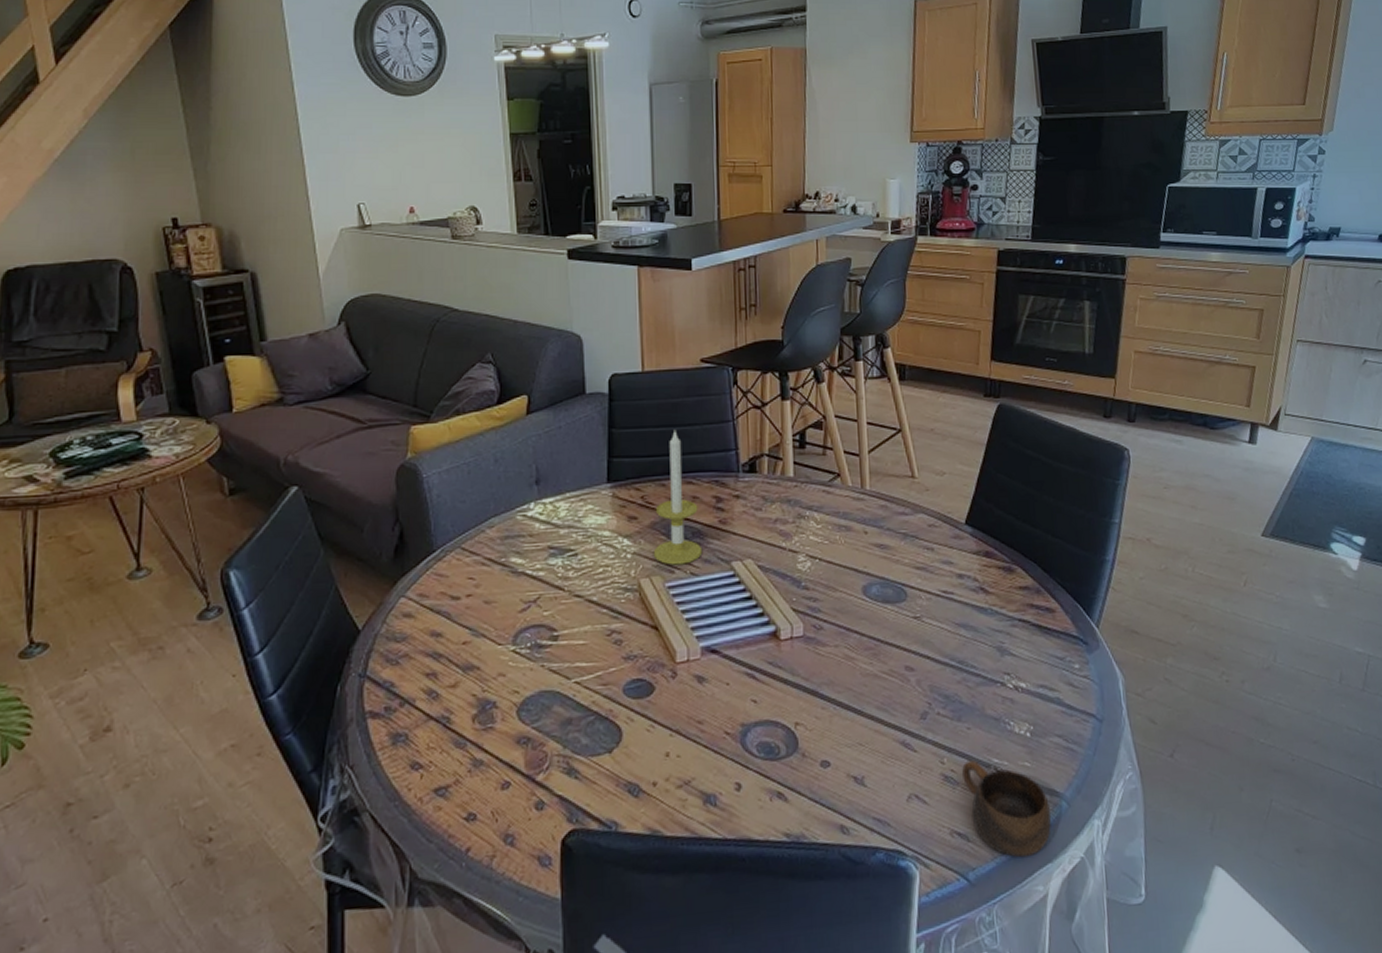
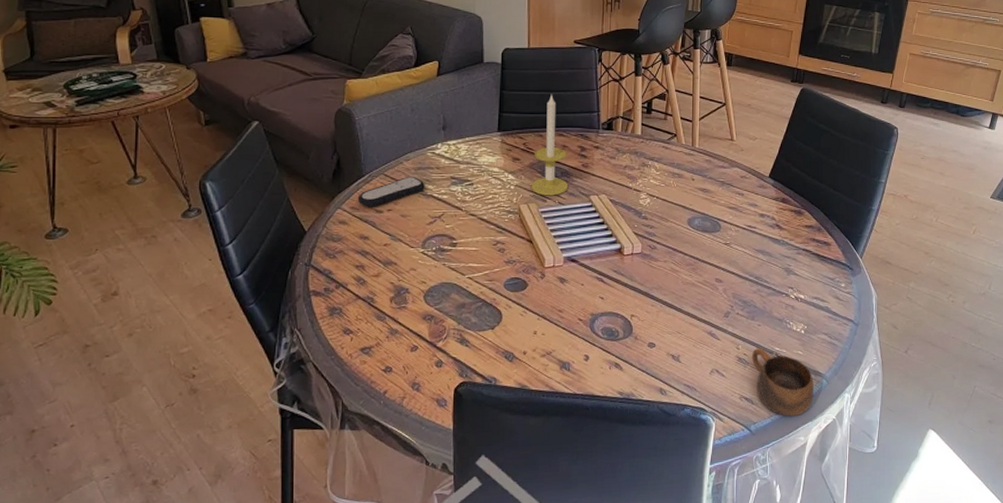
remote control: none [426,547,515,593] -> present [357,176,425,207]

